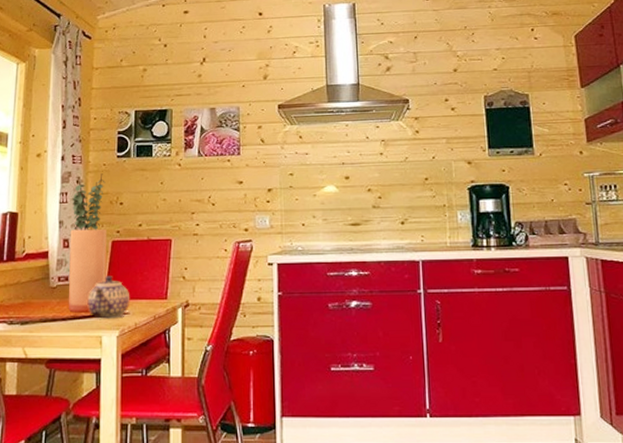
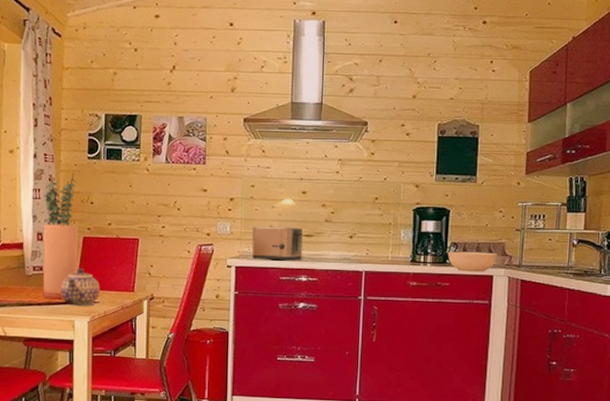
toaster: none [293,215,351,255] -> present [251,226,304,261]
bowl: none [512,230,571,254] -> present [447,251,498,272]

